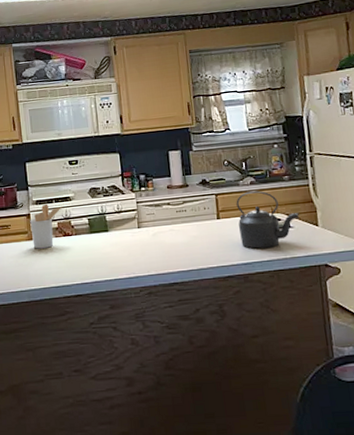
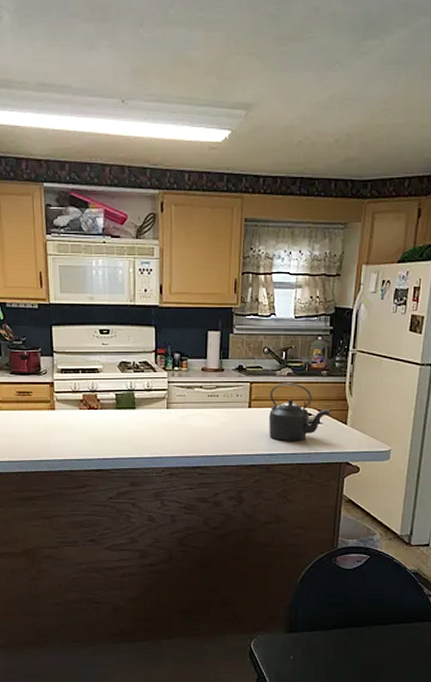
utensil holder: present [30,204,62,249] -> none [53,373,89,420]

